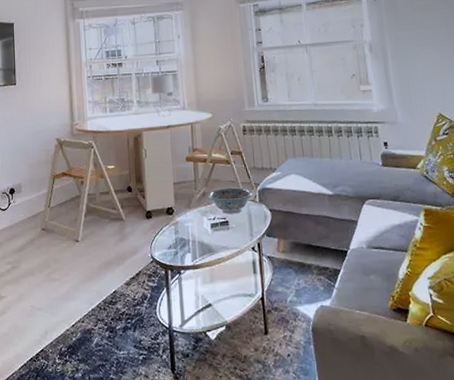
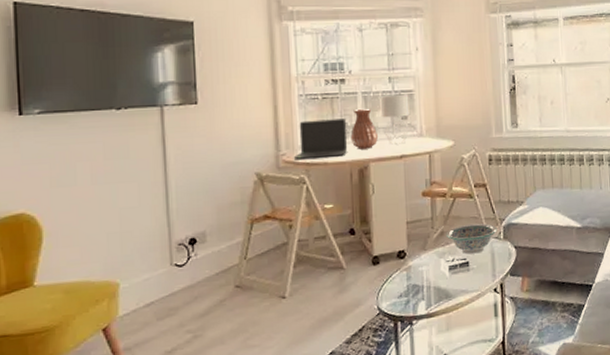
laptop: none [85,95,125,129] -> present [294,119,348,160]
vase: none [127,86,149,120] -> present [350,108,379,149]

